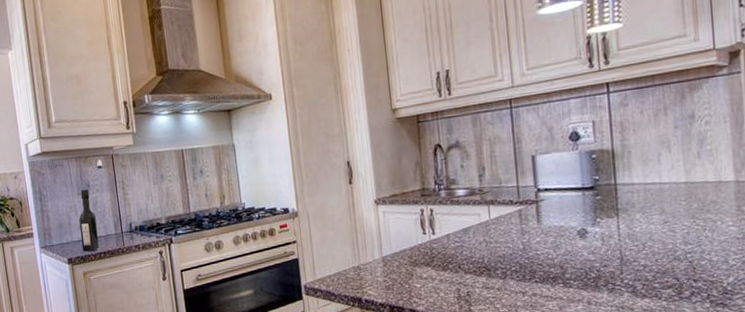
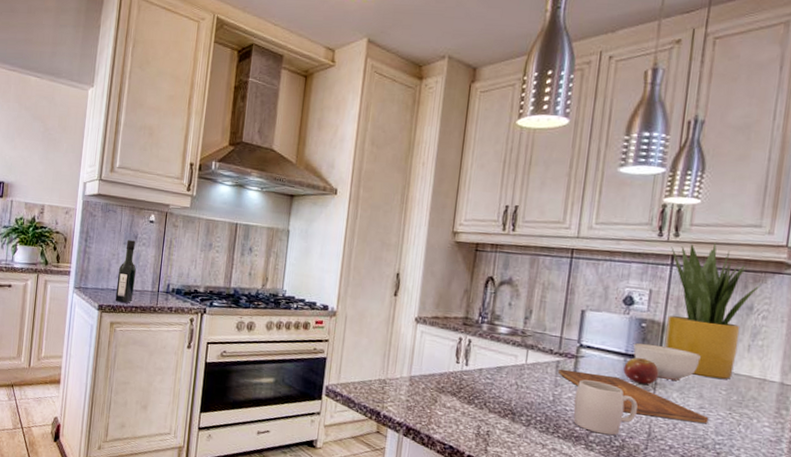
cutting board: none [522,212,675,244] -> present [558,368,709,423]
mug: none [543,220,605,270] -> present [573,379,638,436]
fruit: none [583,188,619,213] -> present [623,357,659,385]
bowl: none [588,171,655,204] -> present [633,342,701,381]
planter: none [604,62,698,193] -> present [664,243,761,379]

